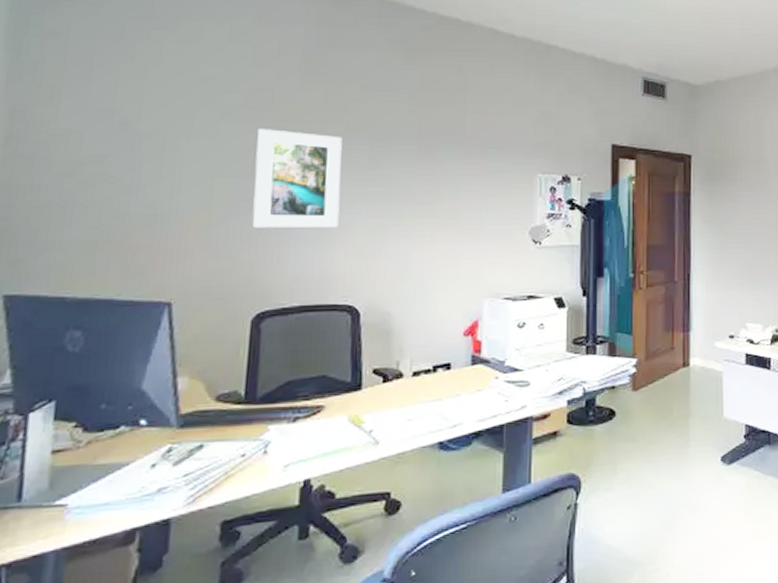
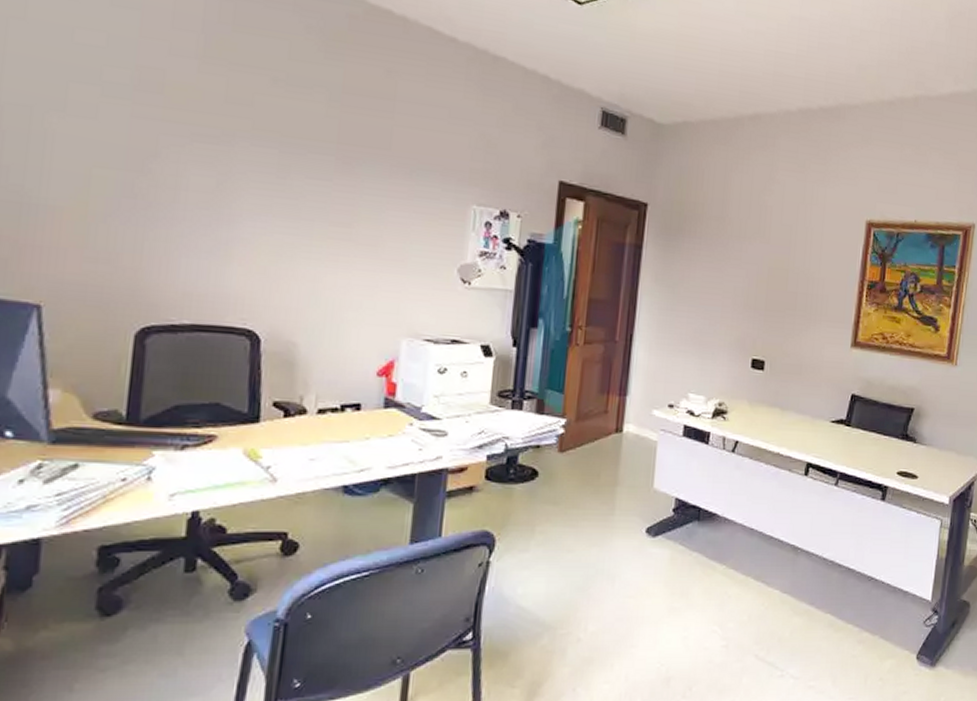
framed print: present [252,129,343,228] -> none [137,115,247,240]

